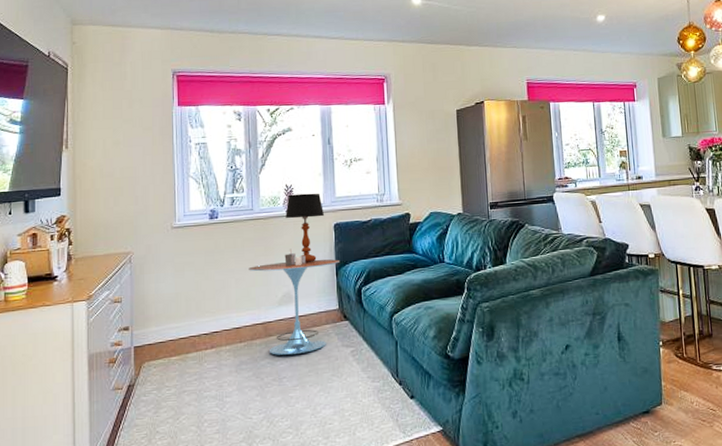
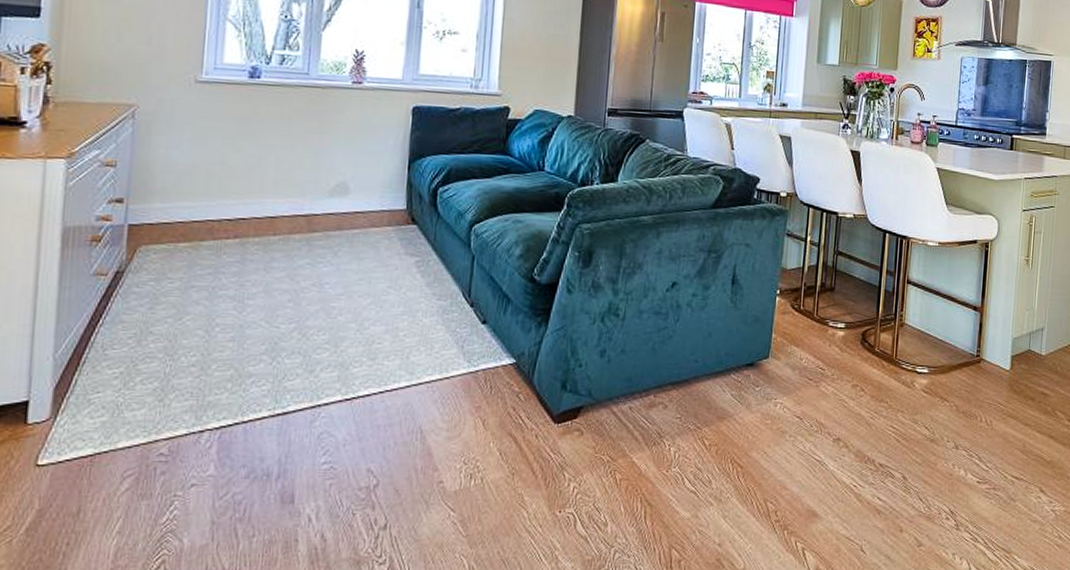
side table: present [248,248,340,355] -> none [295,129,416,257]
table lamp: present [285,193,325,262] -> none [351,62,403,149]

